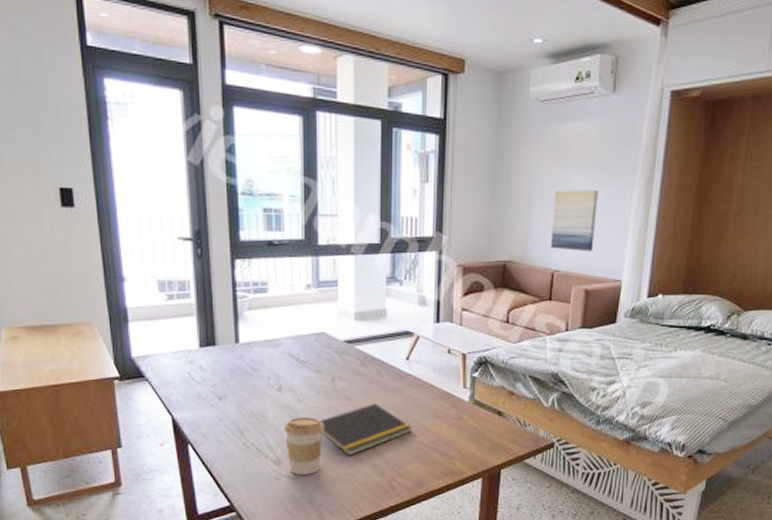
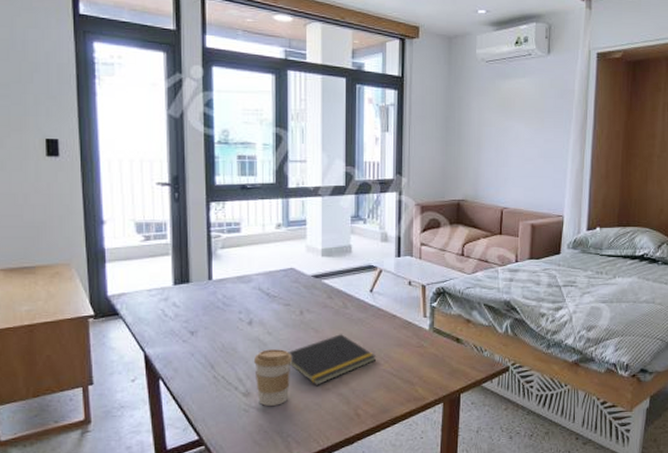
wall art: present [551,189,598,252] -> none [500,136,539,191]

